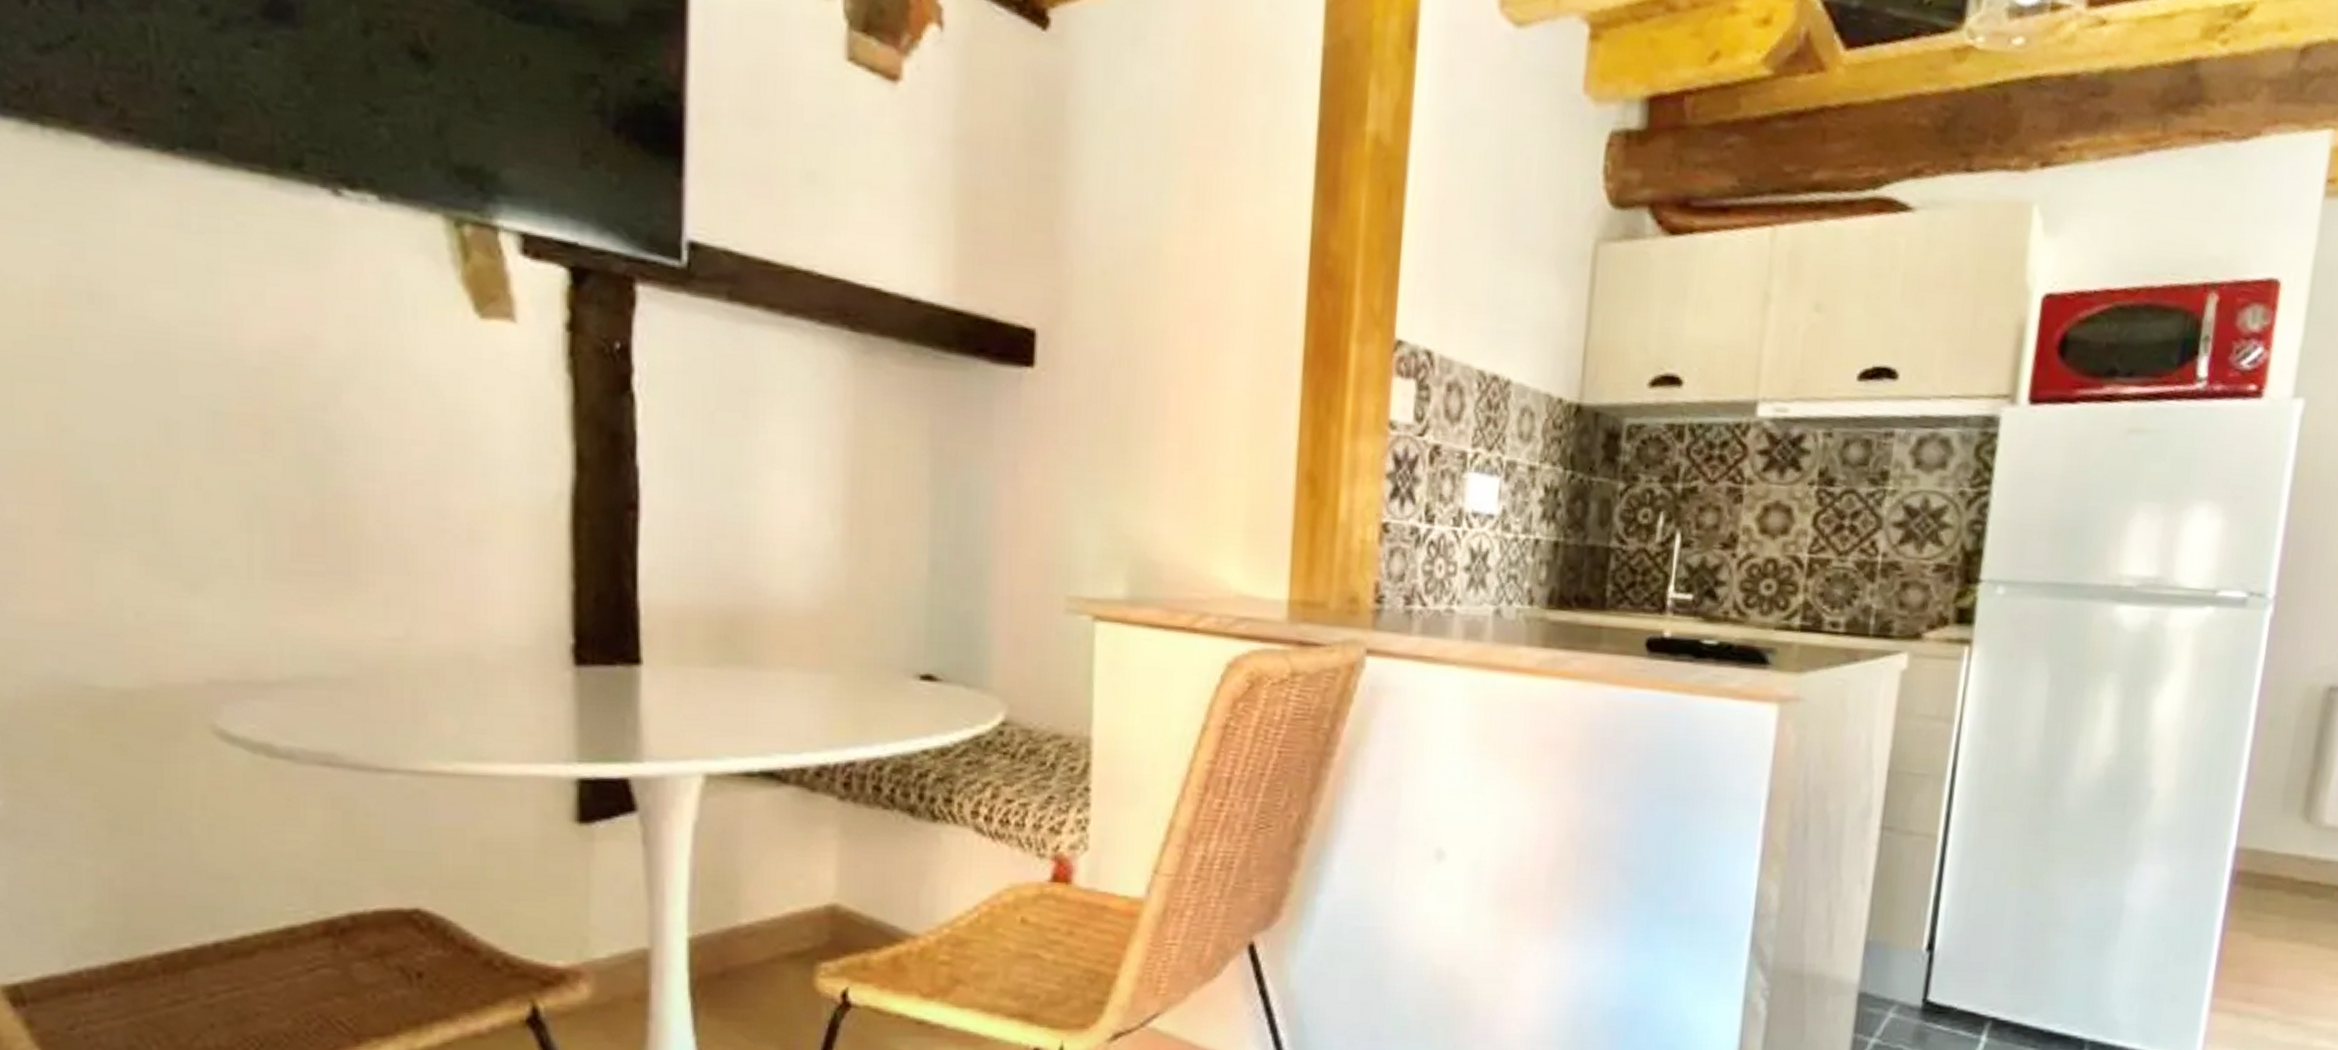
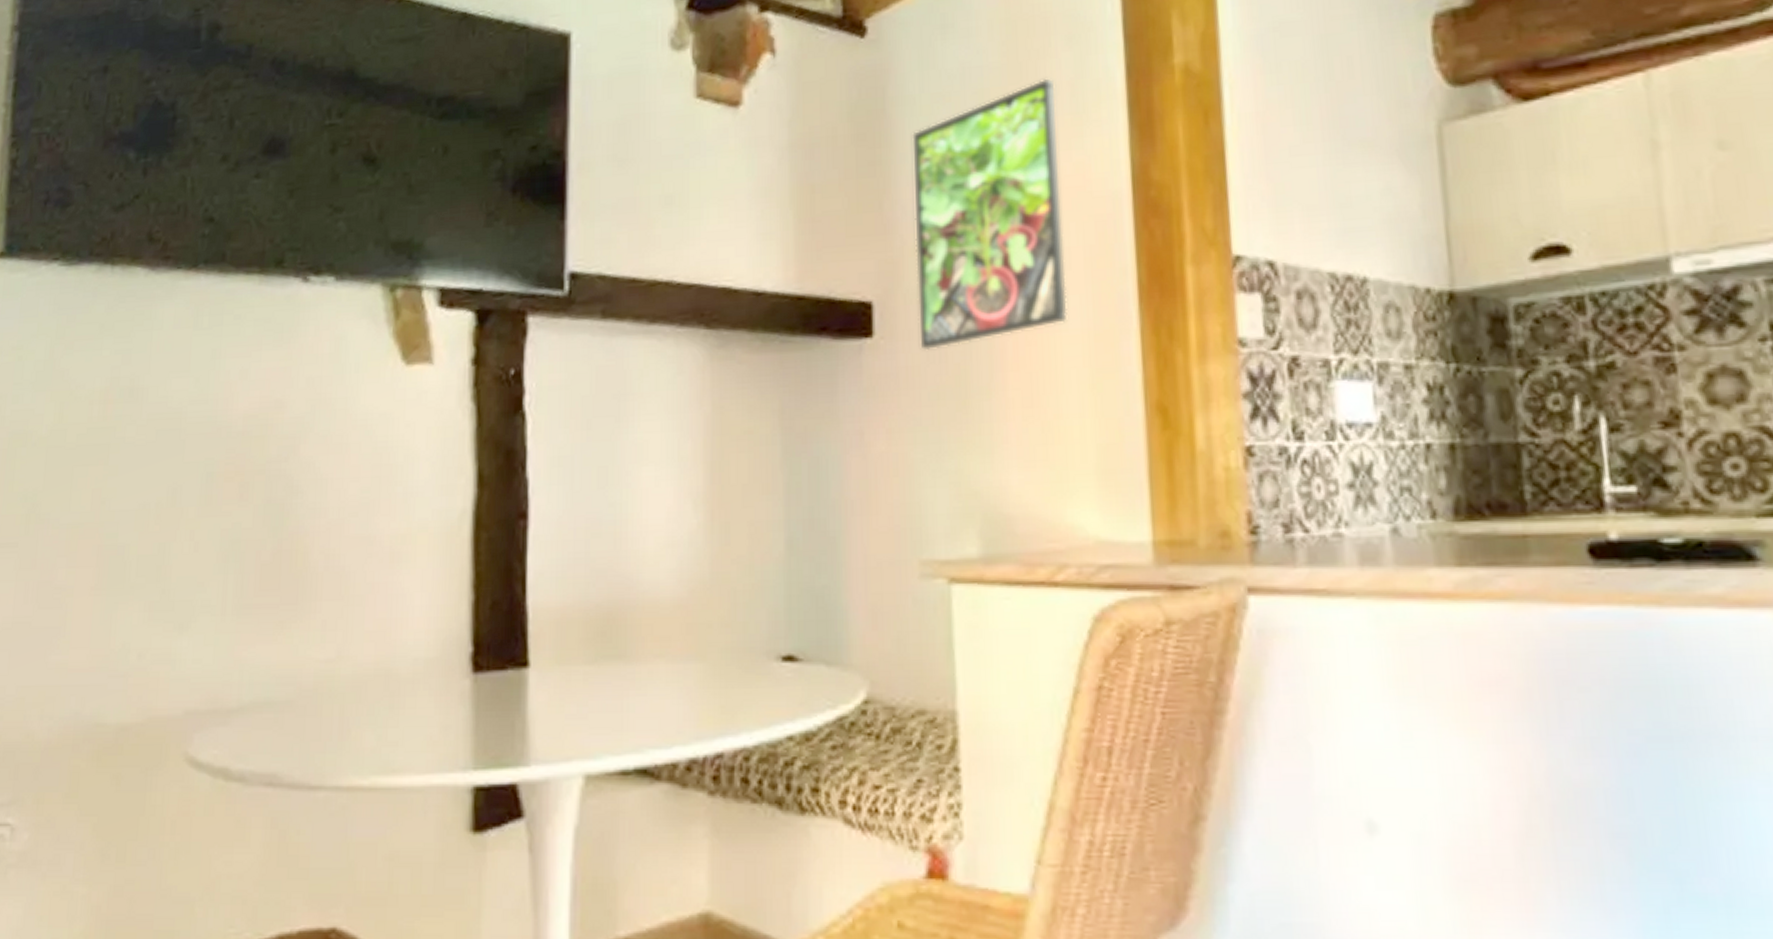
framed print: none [1082,119,1246,390] -> present [912,78,1068,351]

